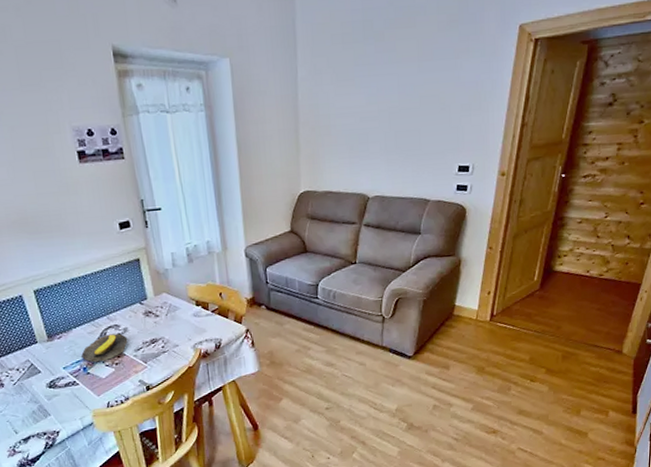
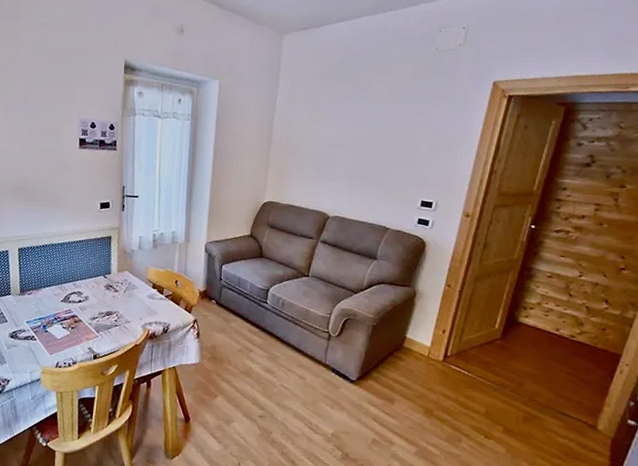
banana: present [81,333,128,363] -> none [44,299,87,324]

